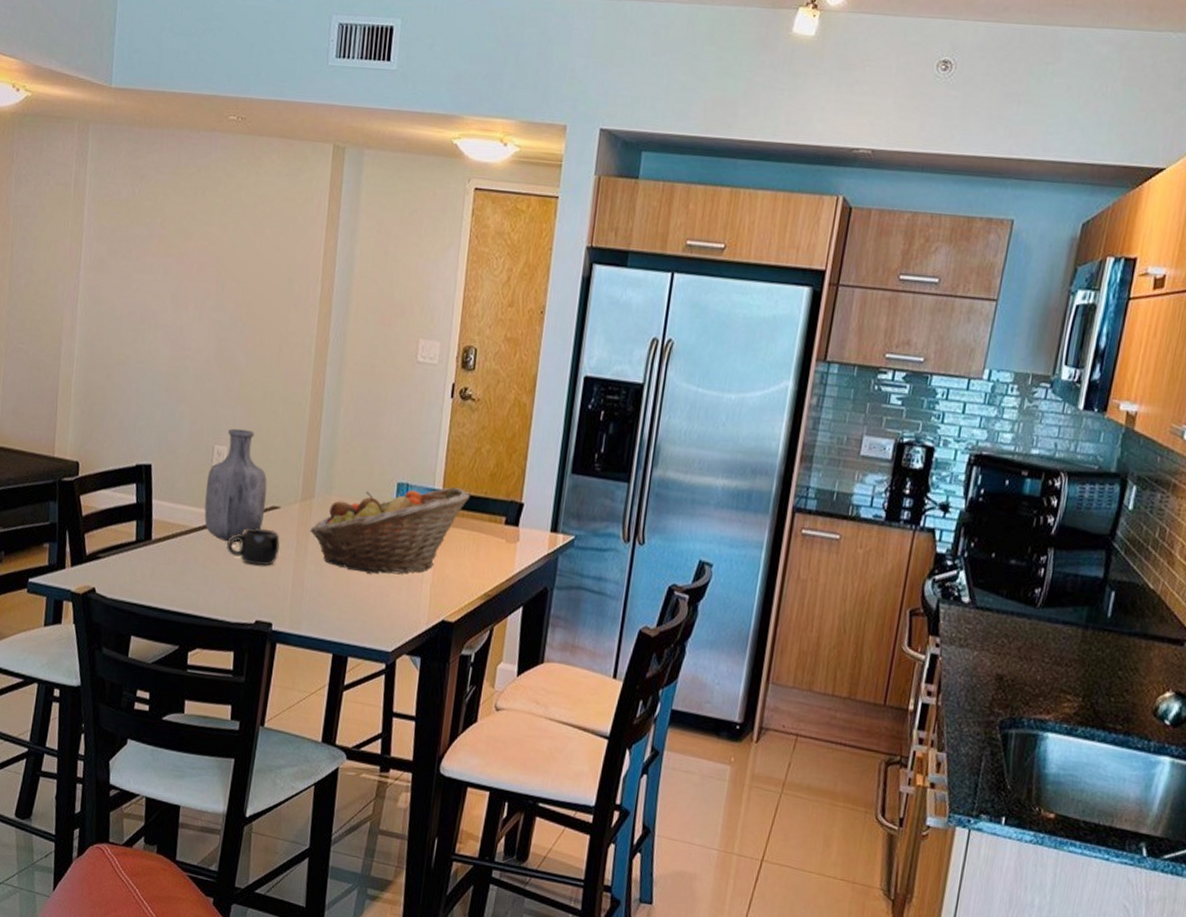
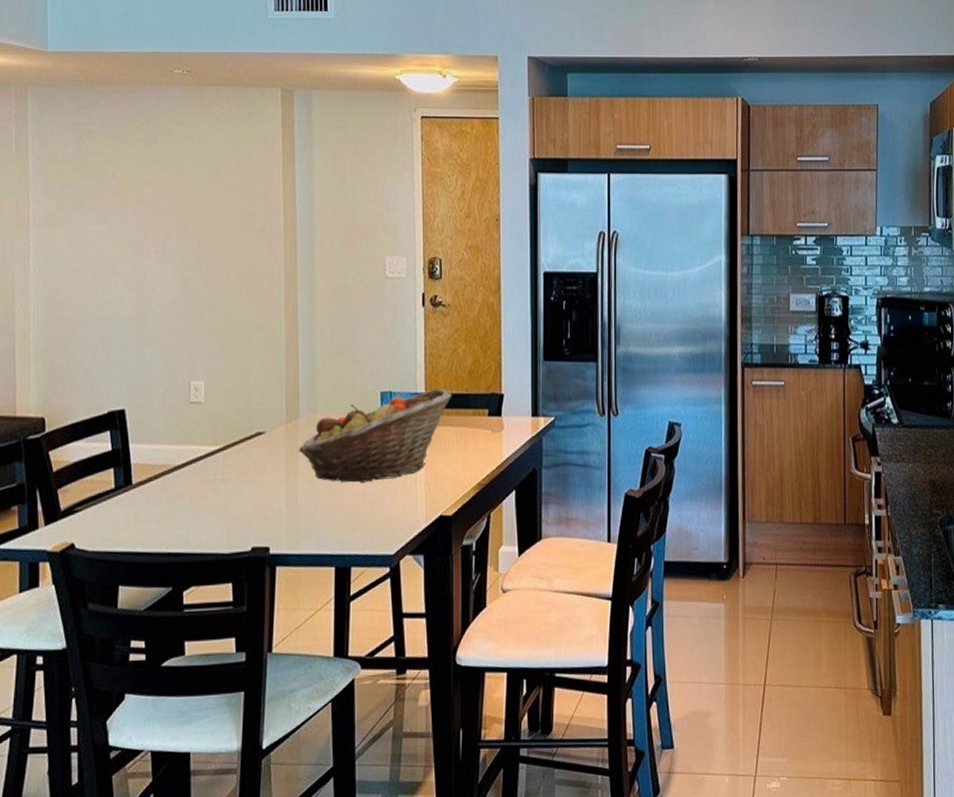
vase: present [204,428,267,543] -> none [185,362,250,474]
mug: present [227,528,281,566] -> none [214,455,270,493]

